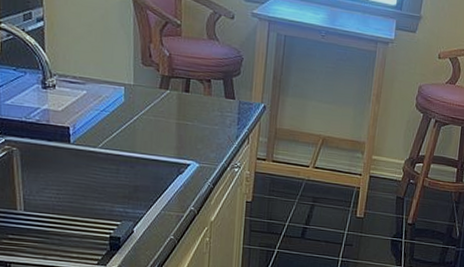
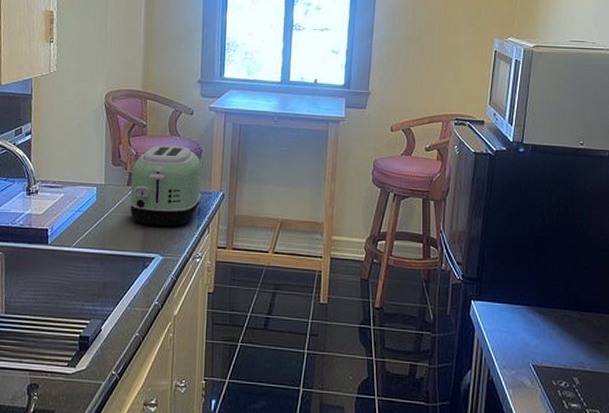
toaster: none [162,48,242,135] -> present [129,145,202,227]

